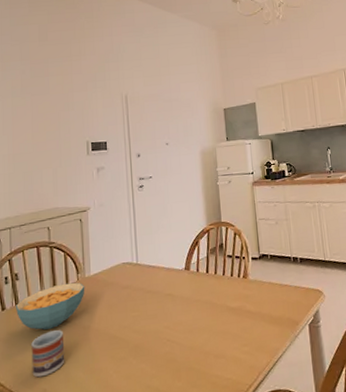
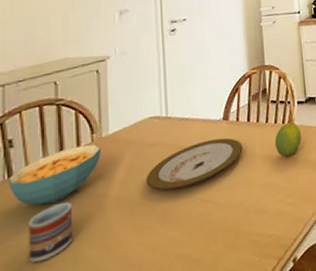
plate: none [121,286,203,329] -> present [146,137,243,191]
fruit: none [231,276,256,309] -> present [275,121,302,157]

